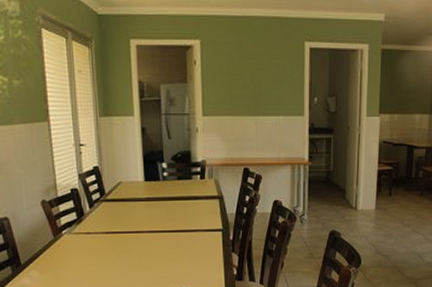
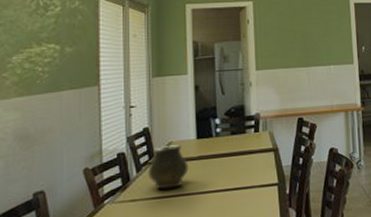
vase: none [100,185,138,225] -> present [148,145,189,189]

